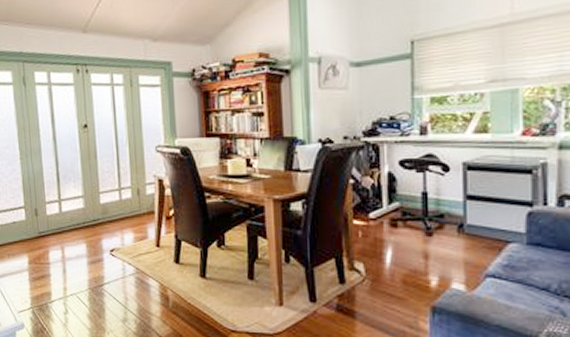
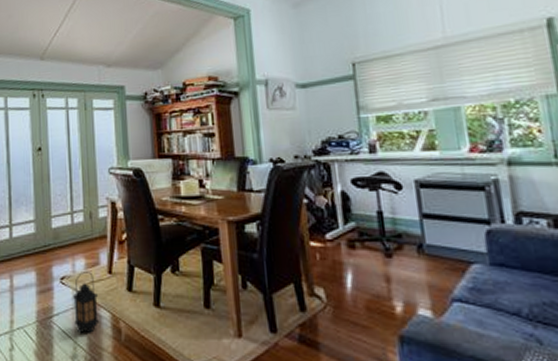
lantern: none [121,243,149,300] -> present [72,270,100,333]

